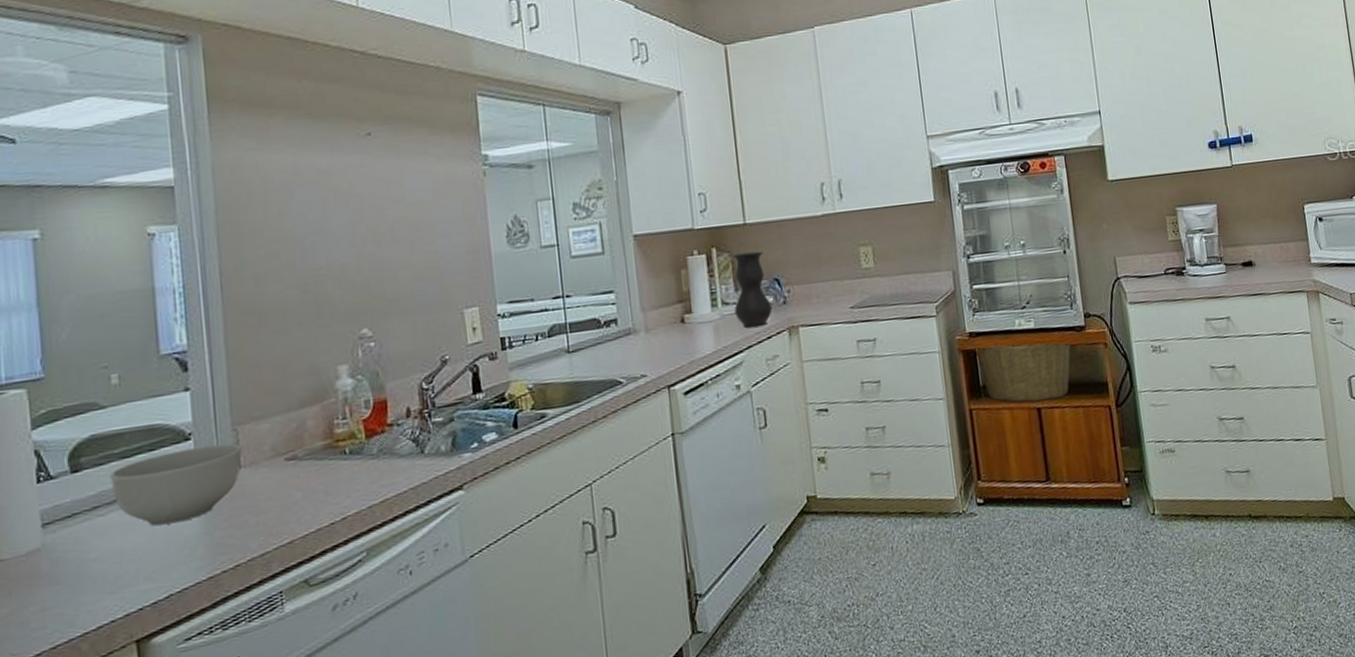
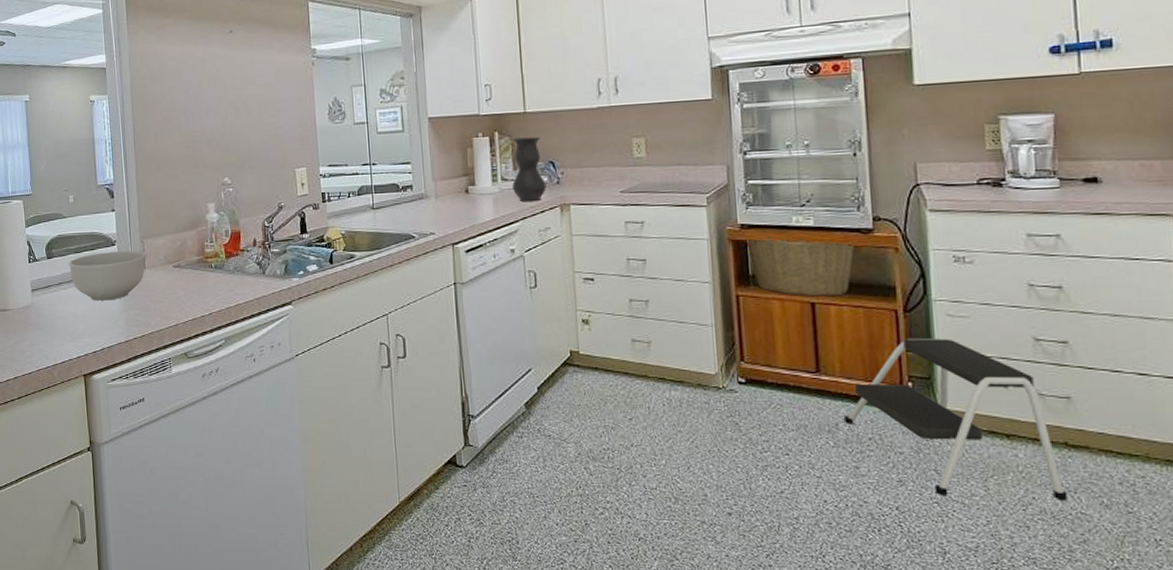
step stool: none [1073,428,1256,588] -> present [843,338,1068,501]

